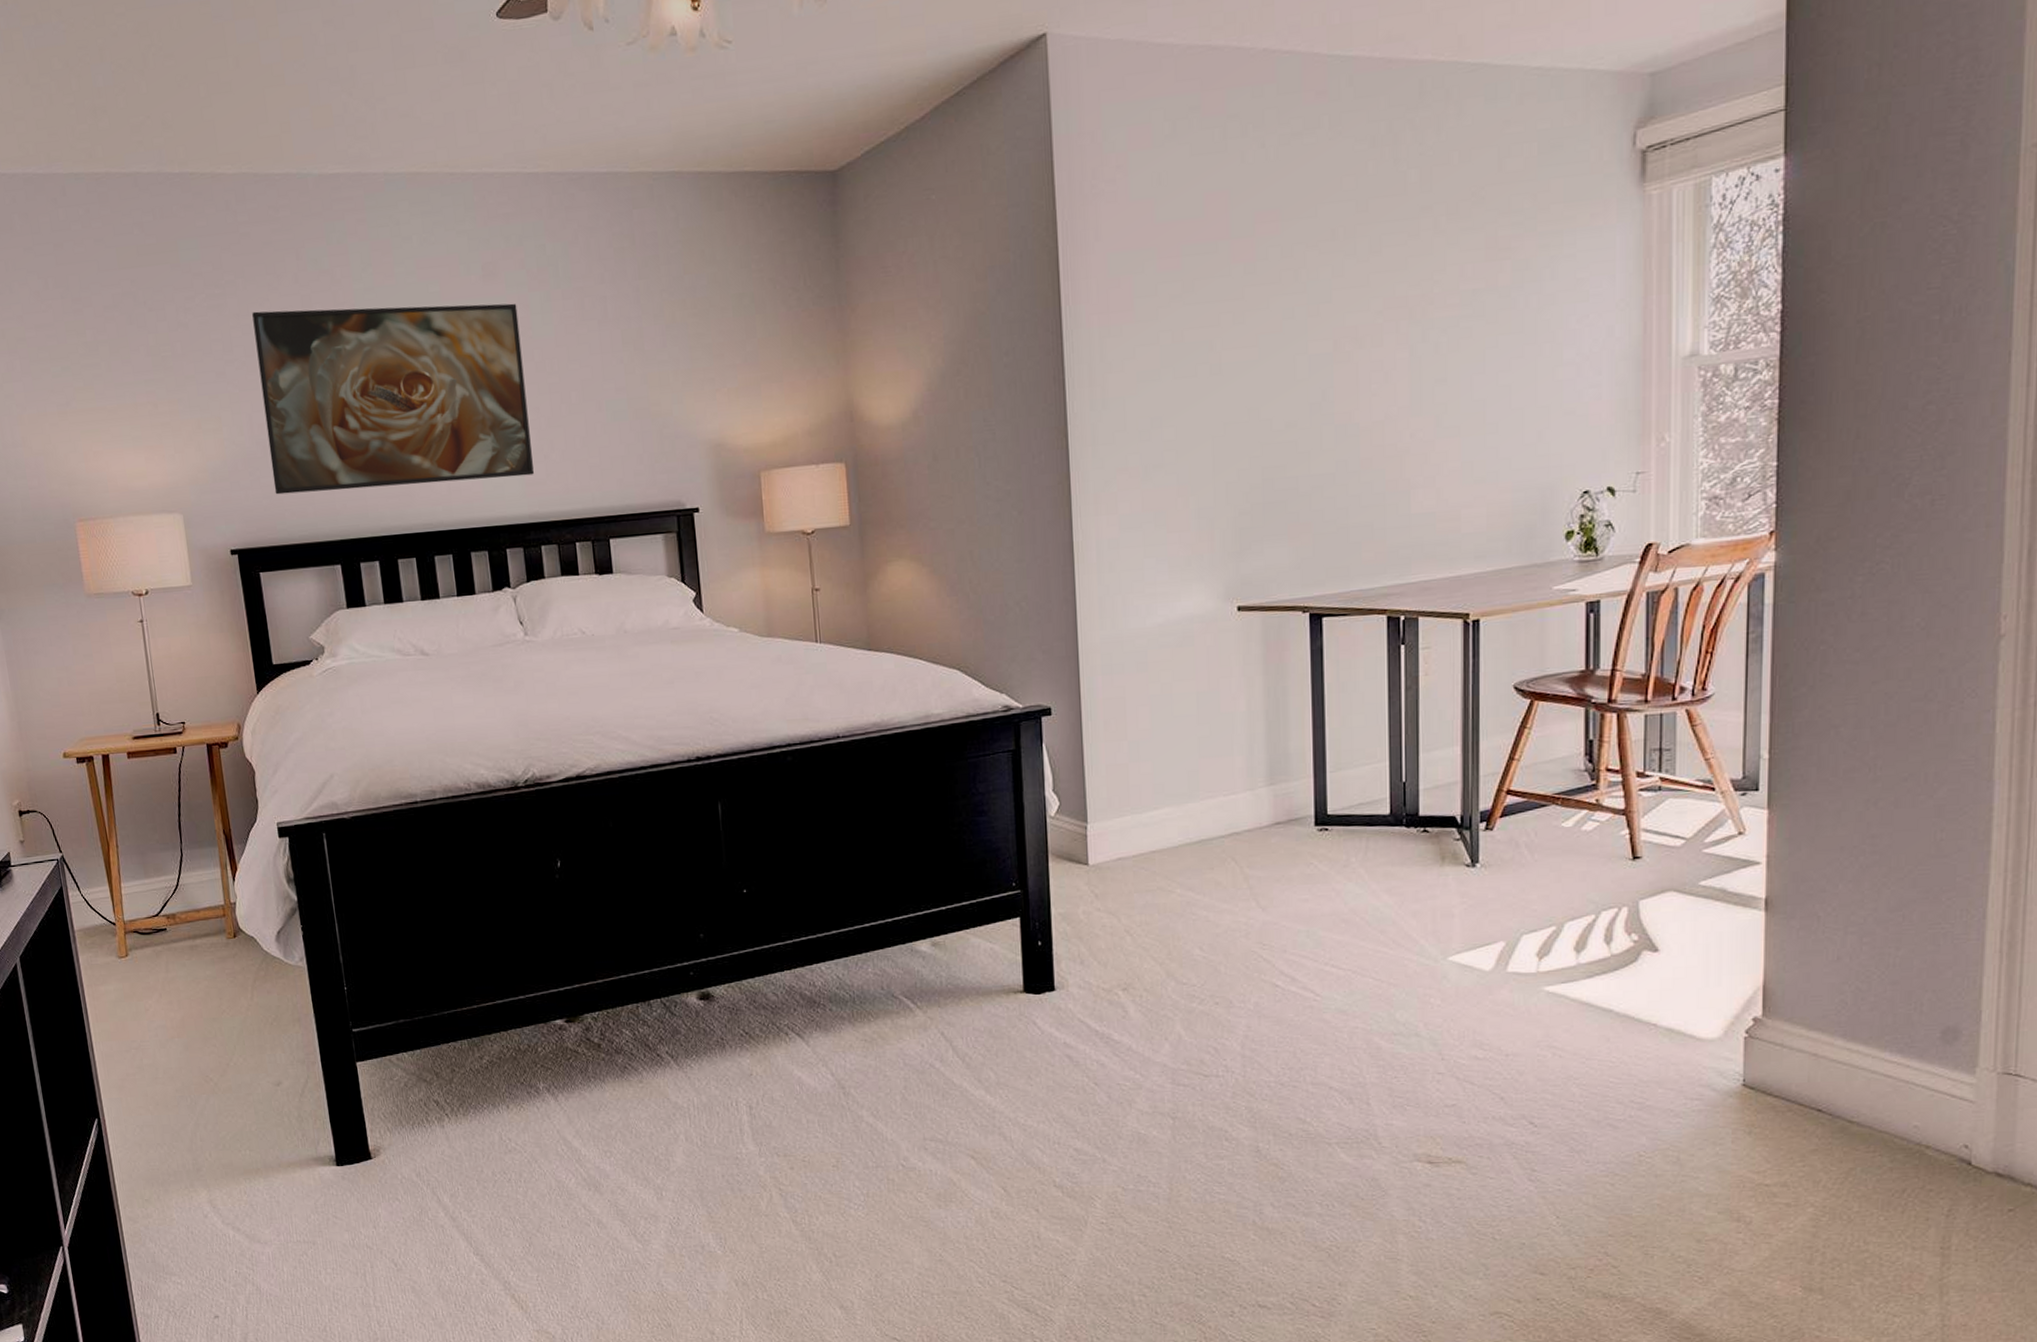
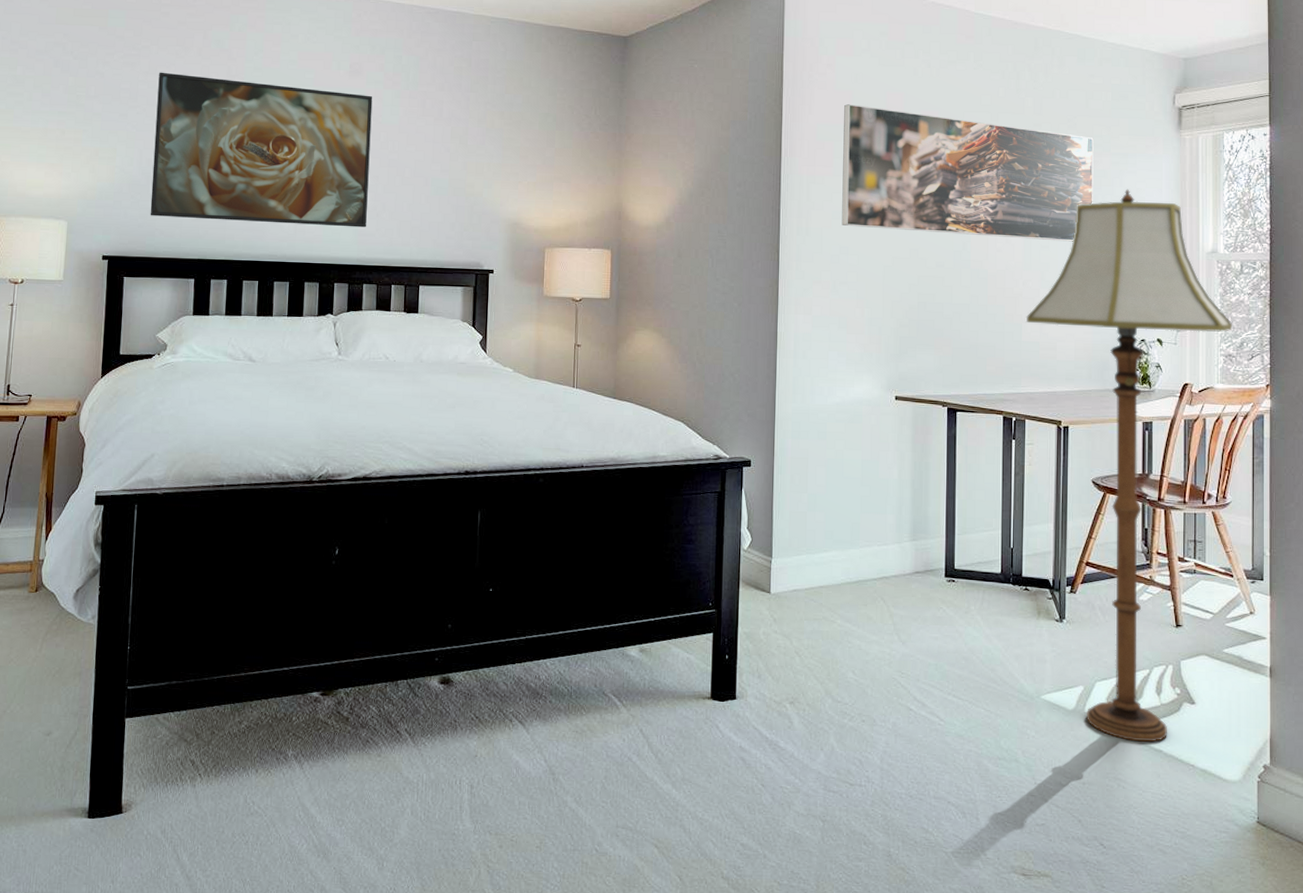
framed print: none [1144,214,1511,390] -> present [841,104,1094,242]
floor lamp: none [1415,281,1721,1002] -> present [1025,189,1233,742]

